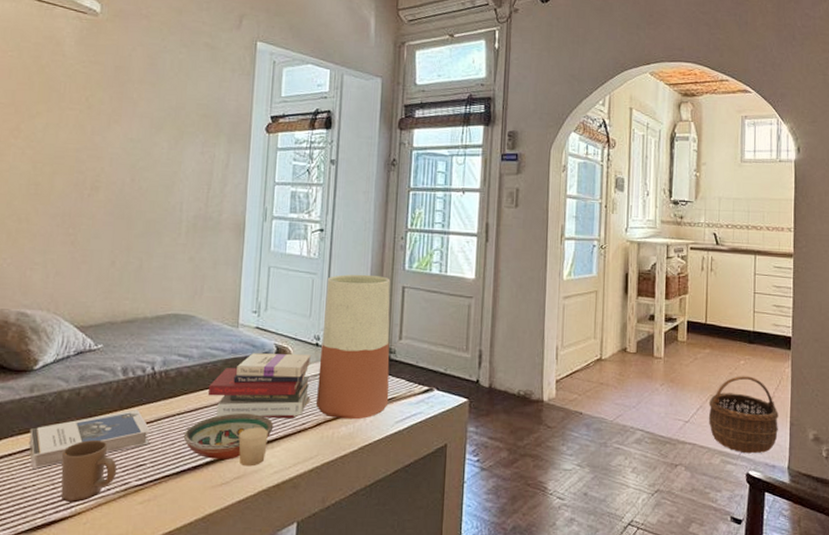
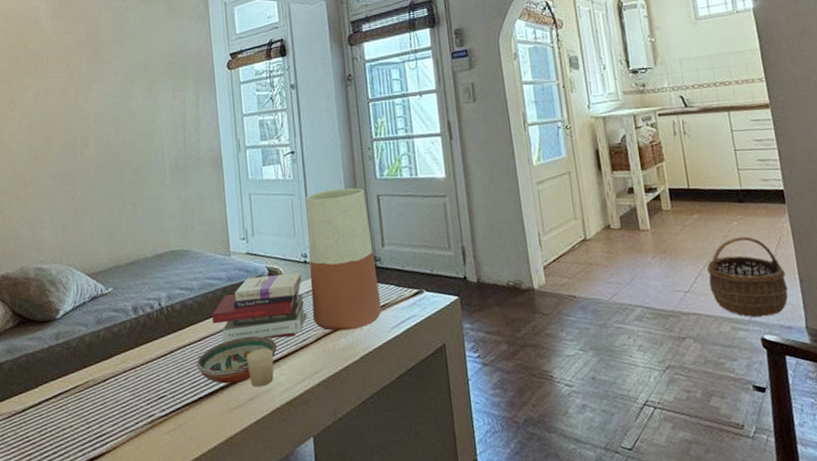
hardback book: present [29,410,151,470] -> none [61,345,168,412]
mug: present [61,439,117,503] -> none [91,377,142,440]

